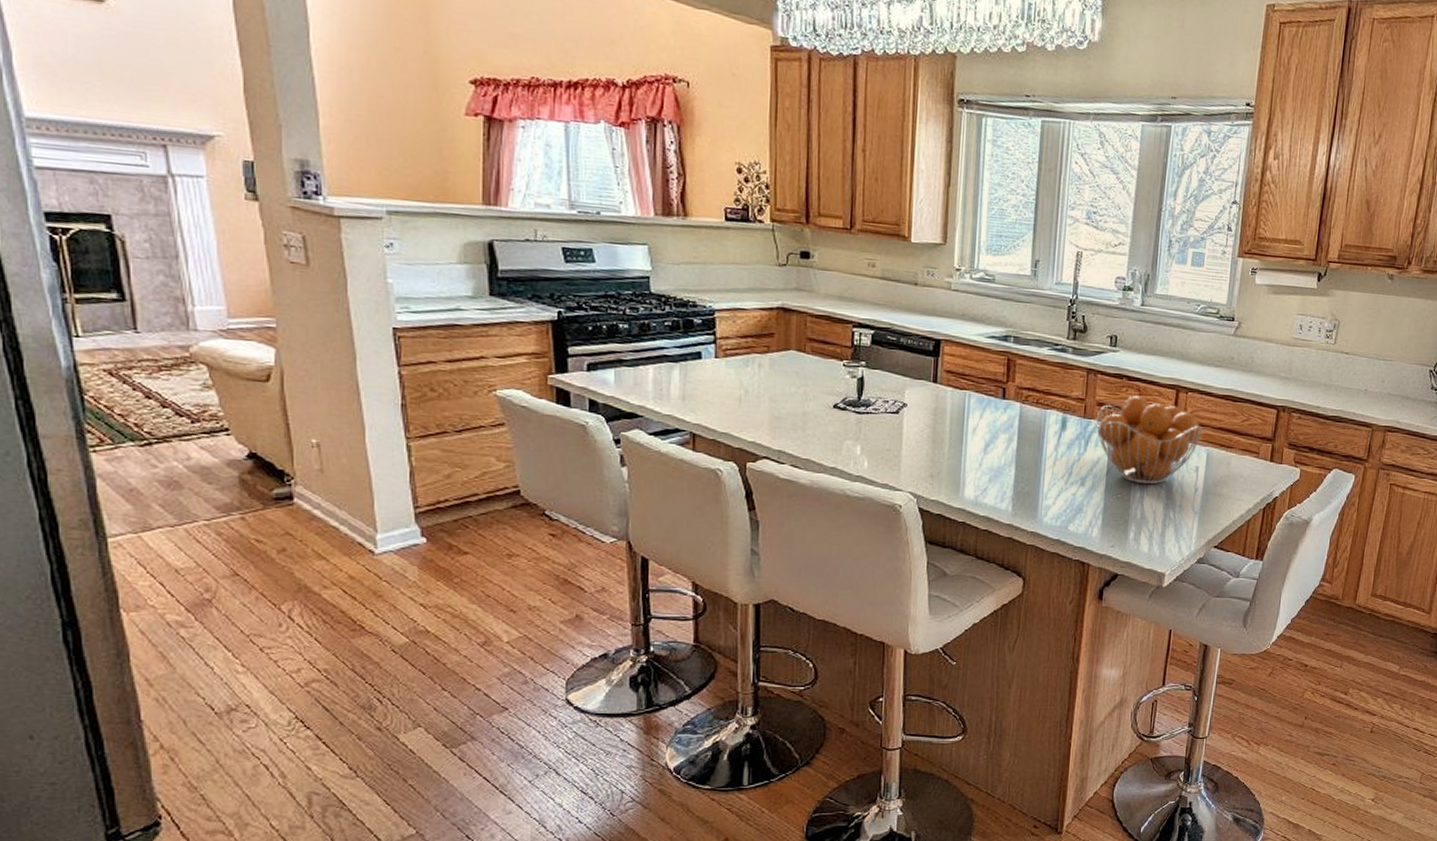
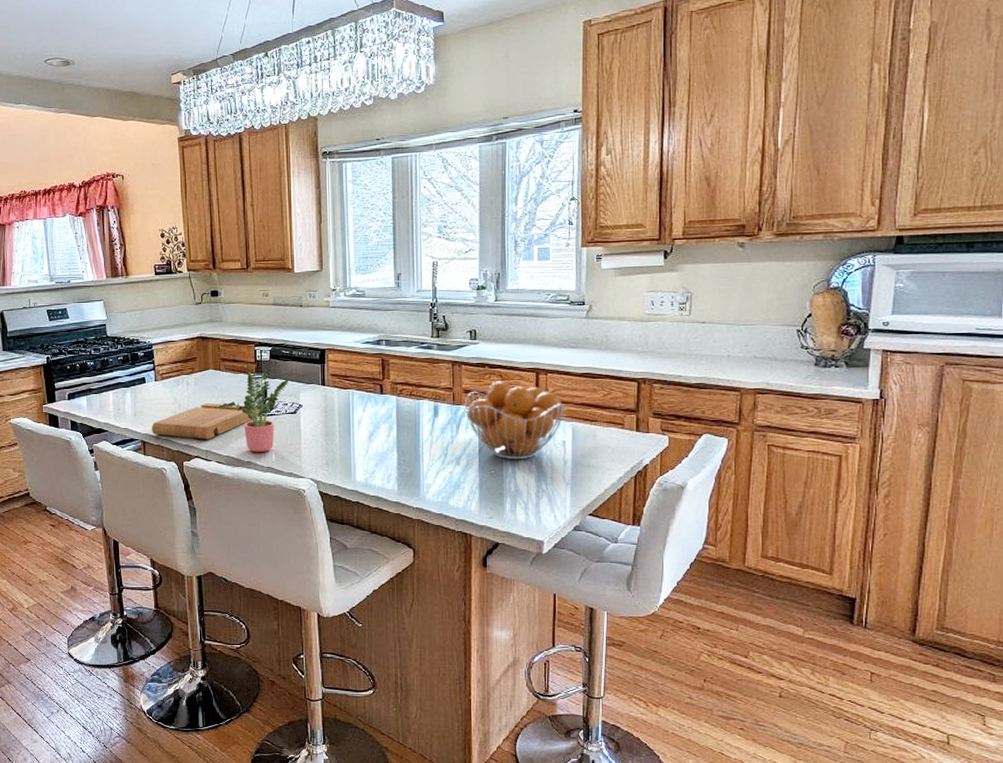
cutting board: none [706,391,851,437] -> present [152,402,259,440]
potted plant: none [799,357,892,458] -> present [218,371,288,453]

